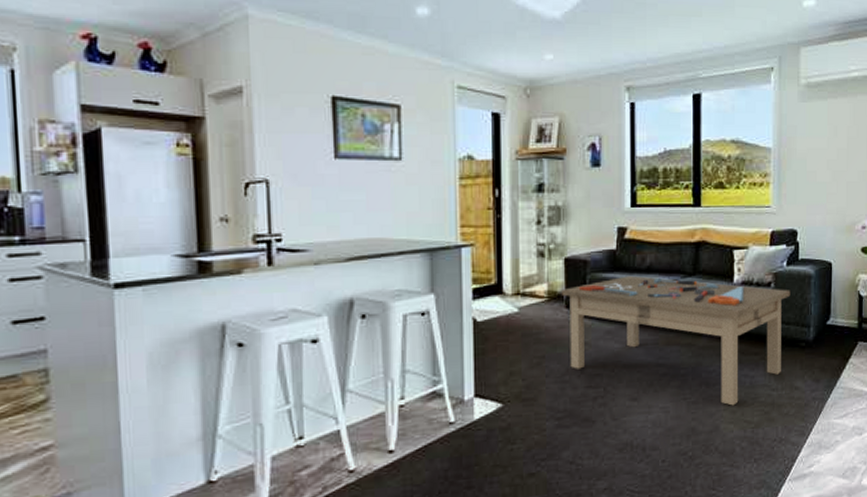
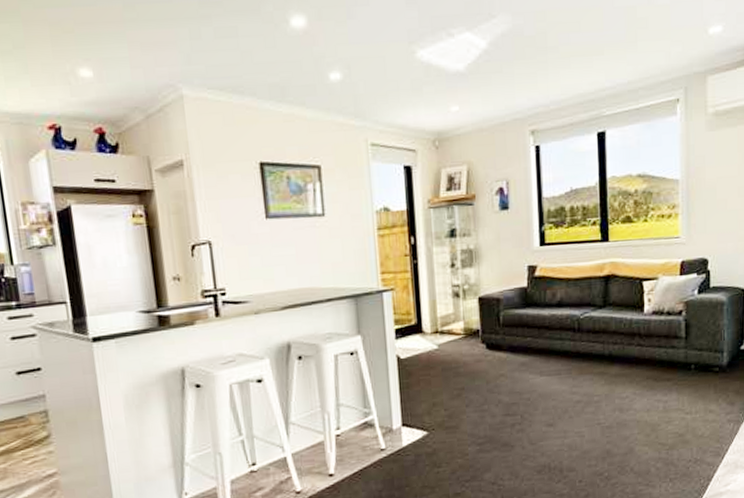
coffee table: present [561,275,791,406] -> none [476,310,703,429]

